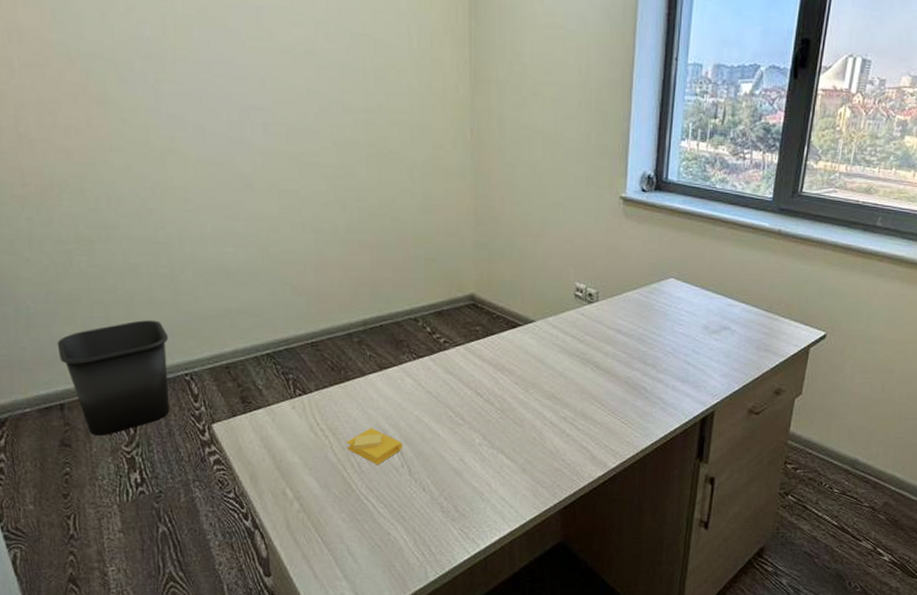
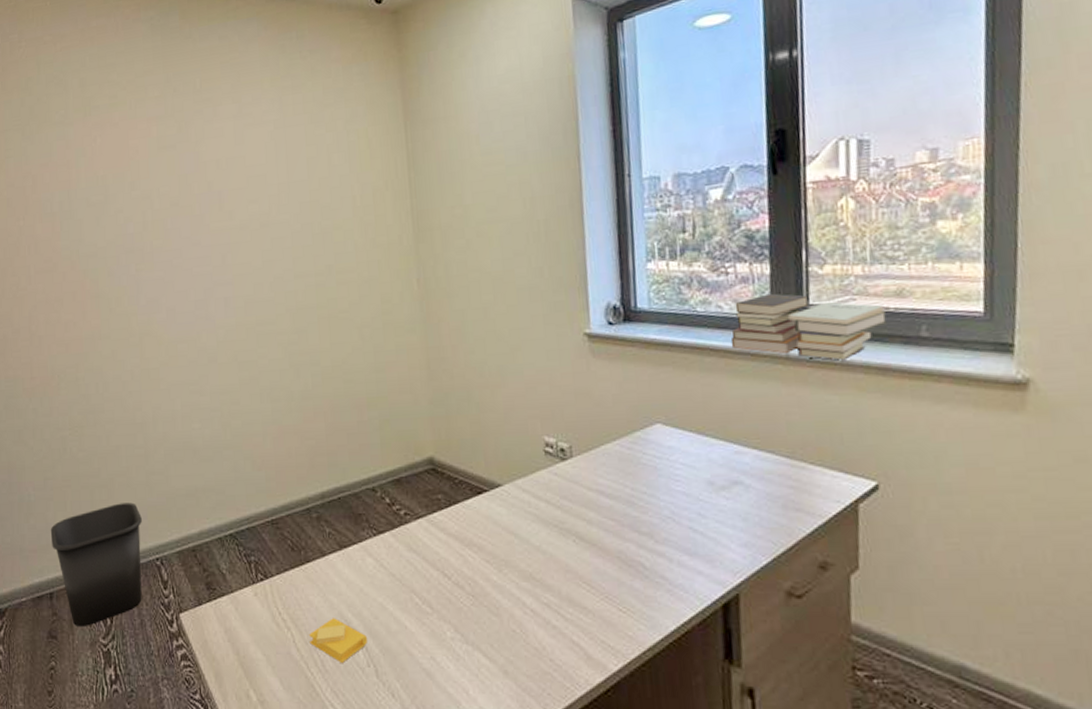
books: none [738,179,802,230] -> present [730,293,808,354]
books: none [784,192,857,239] -> present [787,302,887,361]

